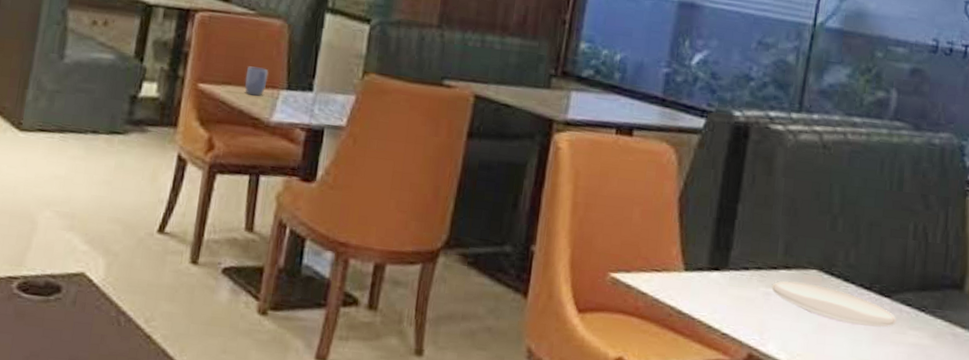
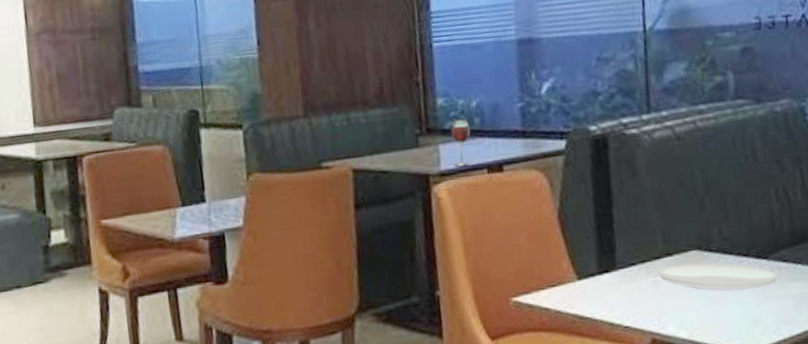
cup: present [244,66,269,97] -> none [141,192,163,221]
wineglass: none [582,68,608,122] -> present [451,118,470,167]

